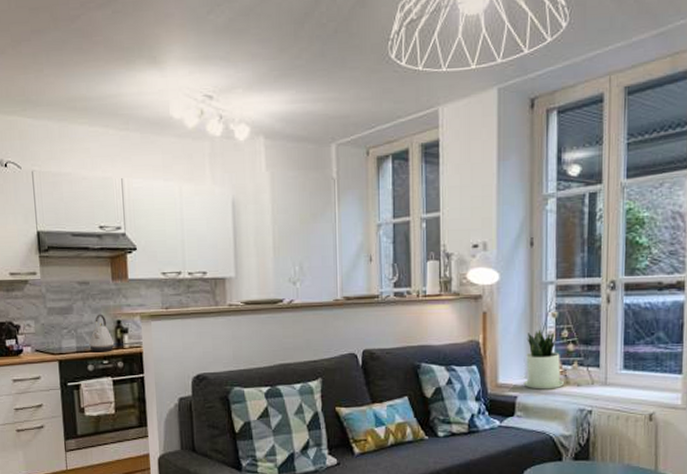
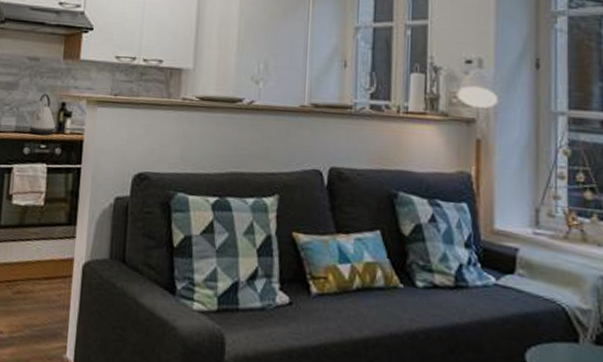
planter: present [523,330,564,390] -> none [526,169,580,246]

